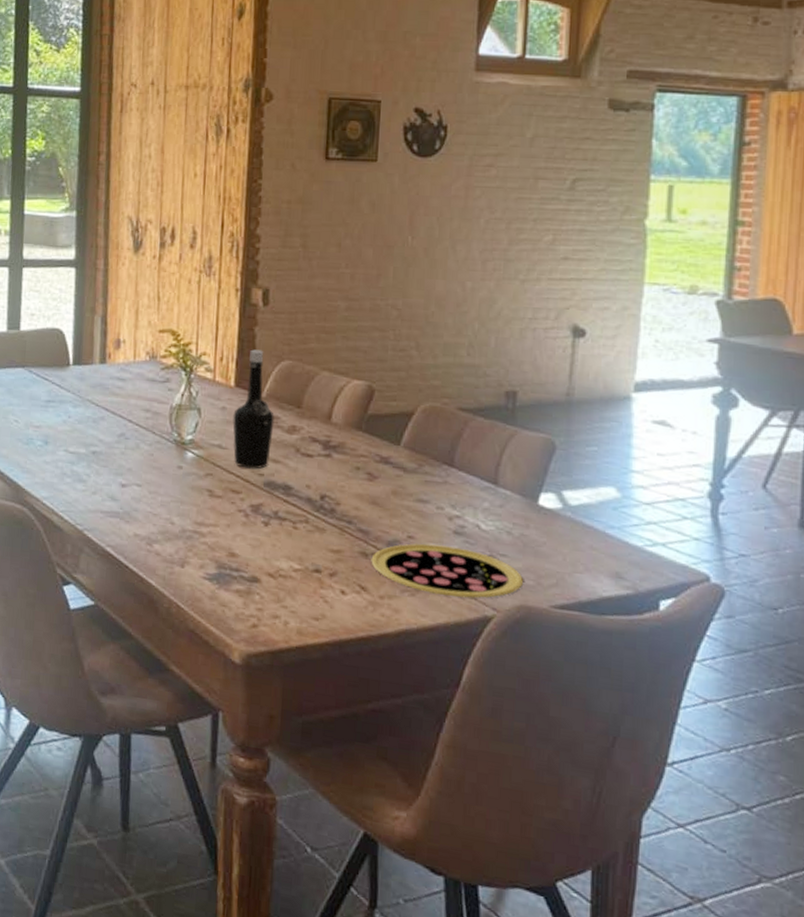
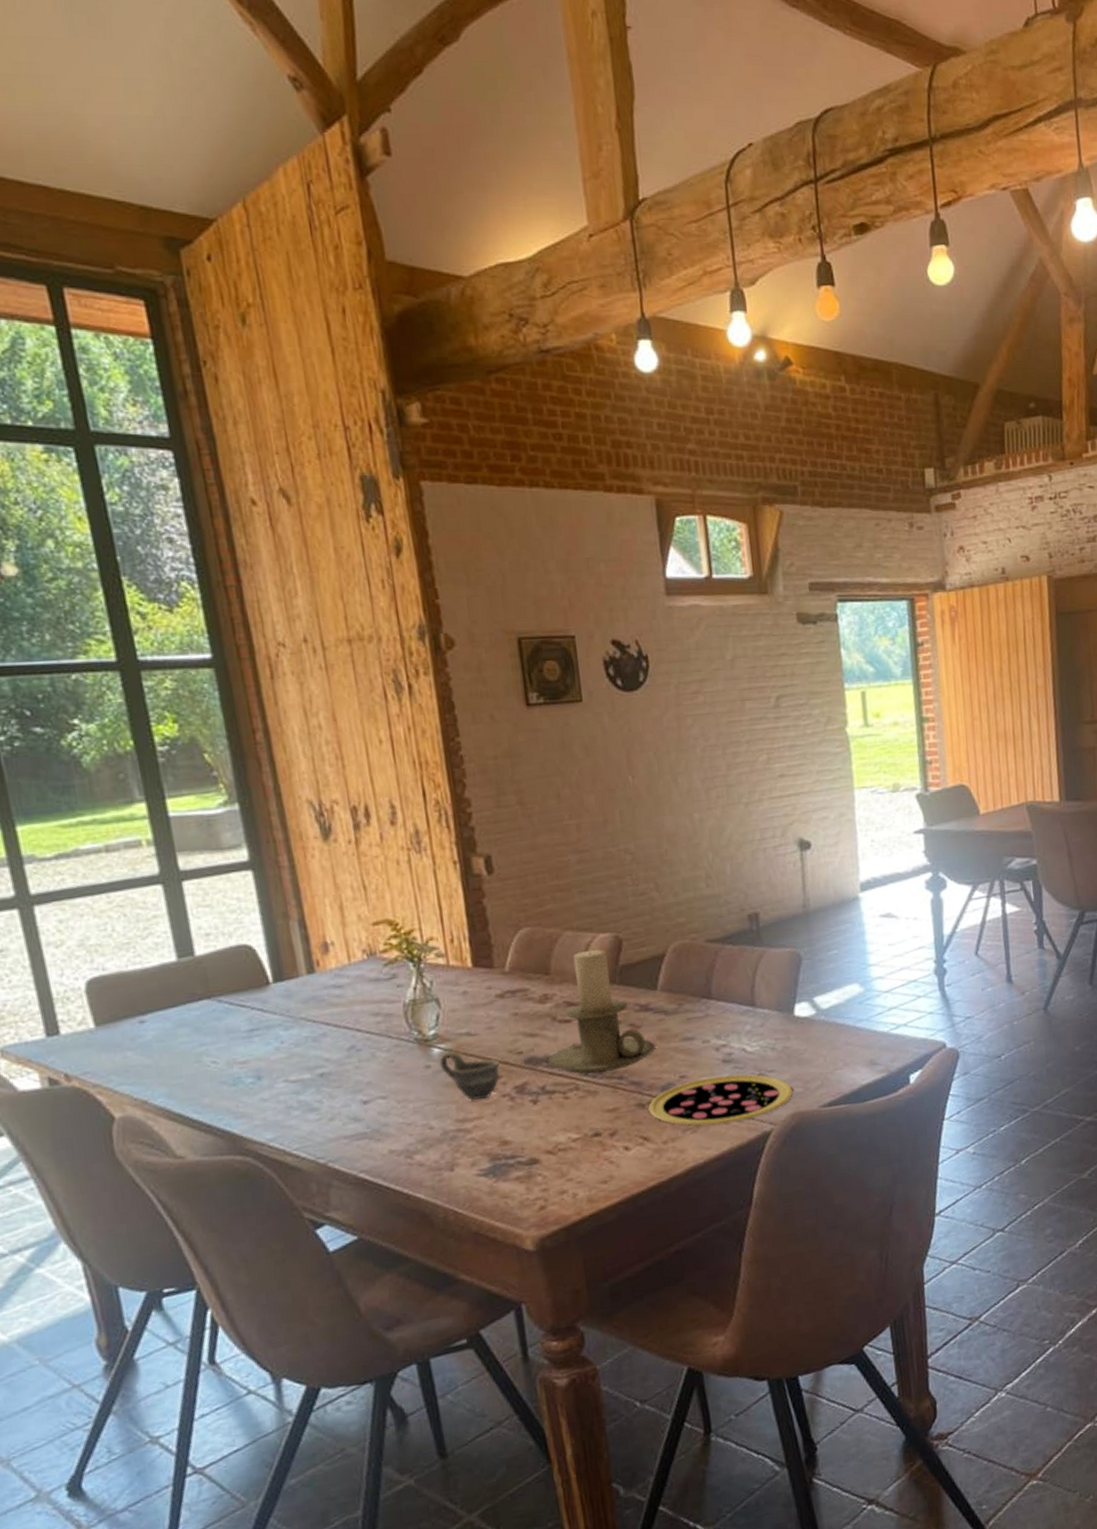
cup: none [189,458,242,510] -> present [438,1051,500,1100]
bottle: present [233,349,274,469] -> none [476,922,526,1051]
candle holder: none [284,393,389,514] -> present [547,949,656,1074]

